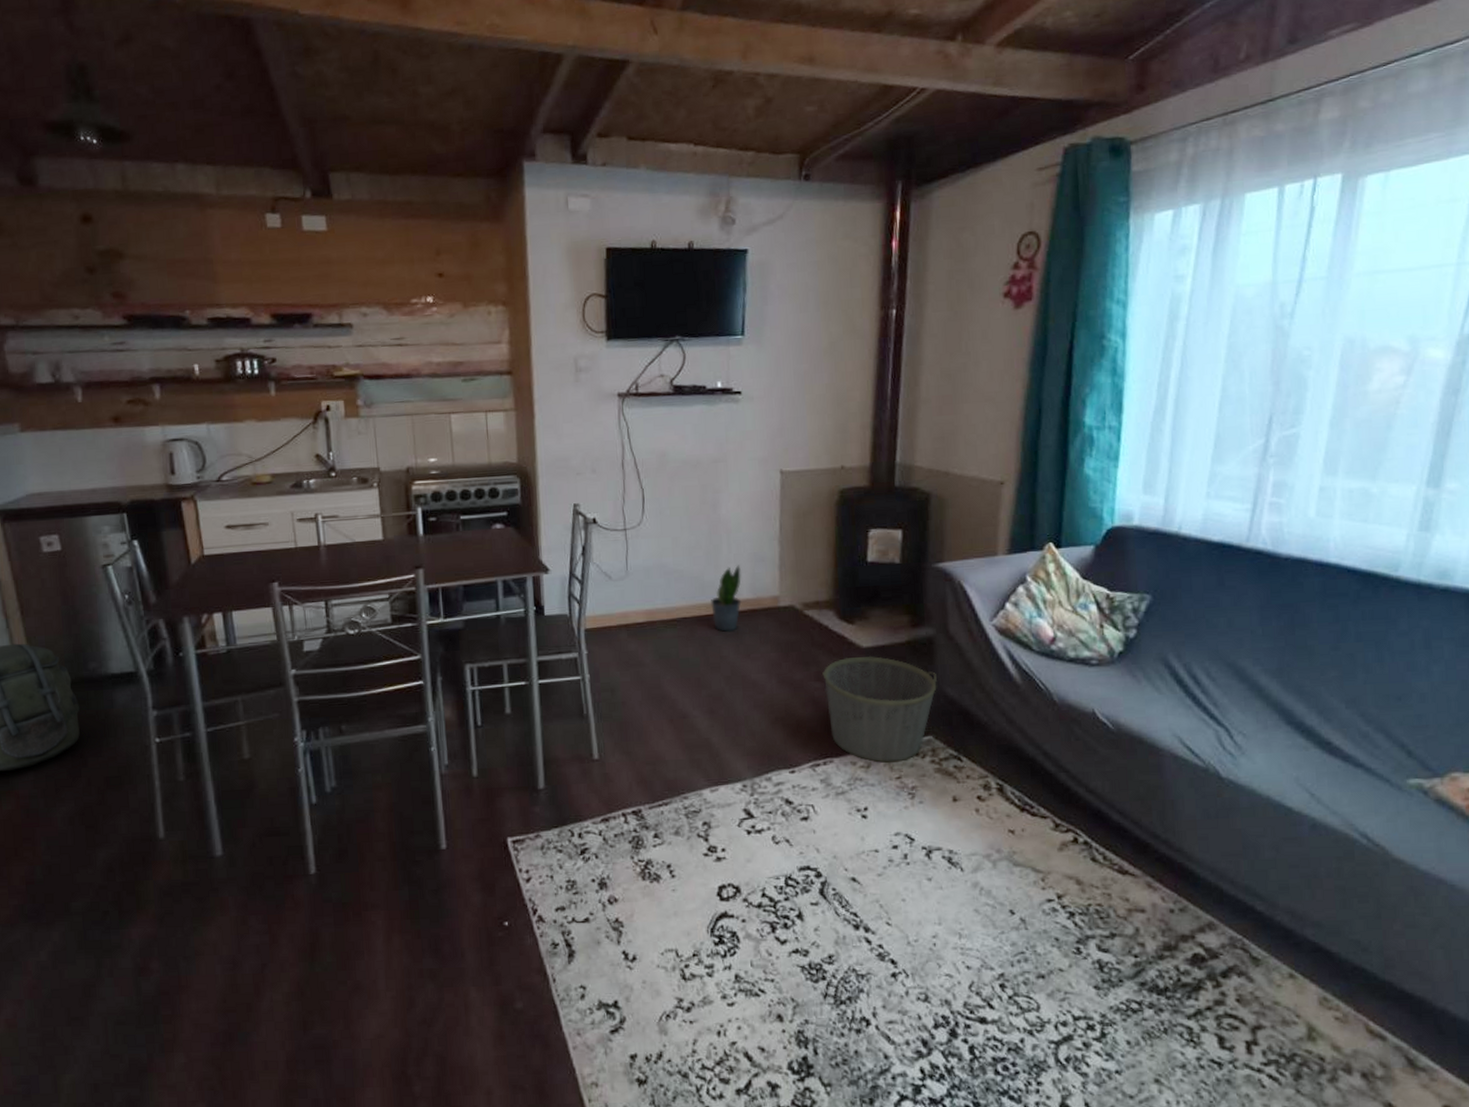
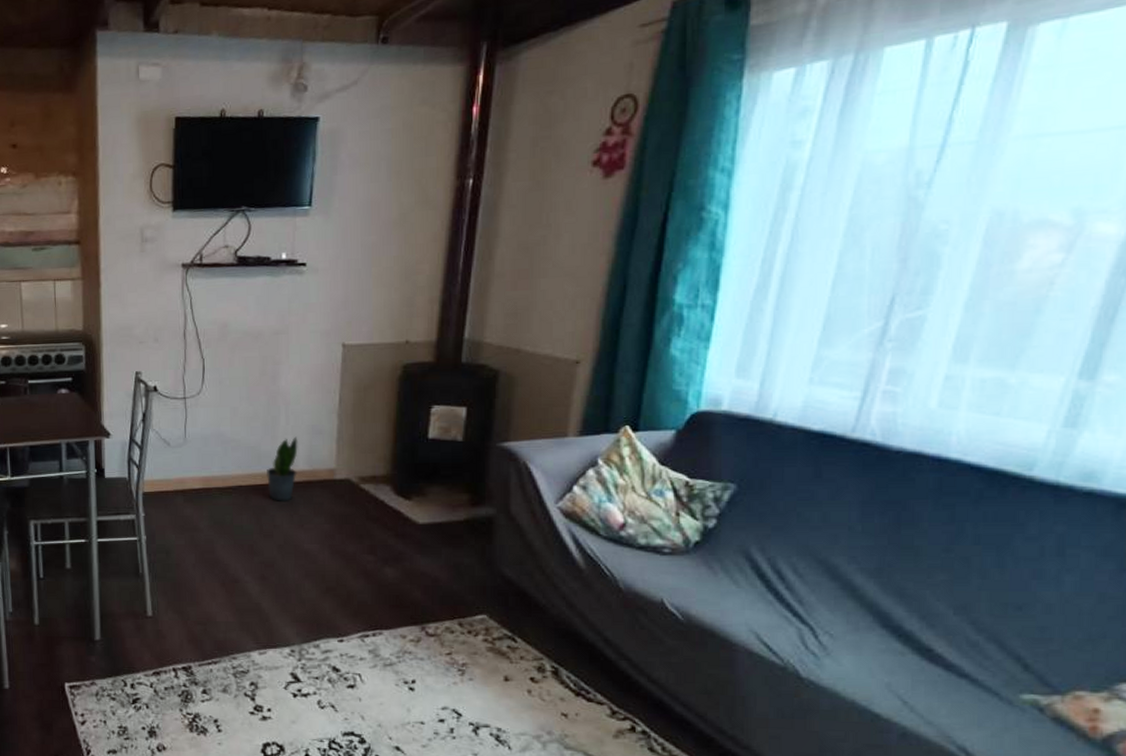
basket: present [822,655,937,763] -> none [376,532,494,639]

